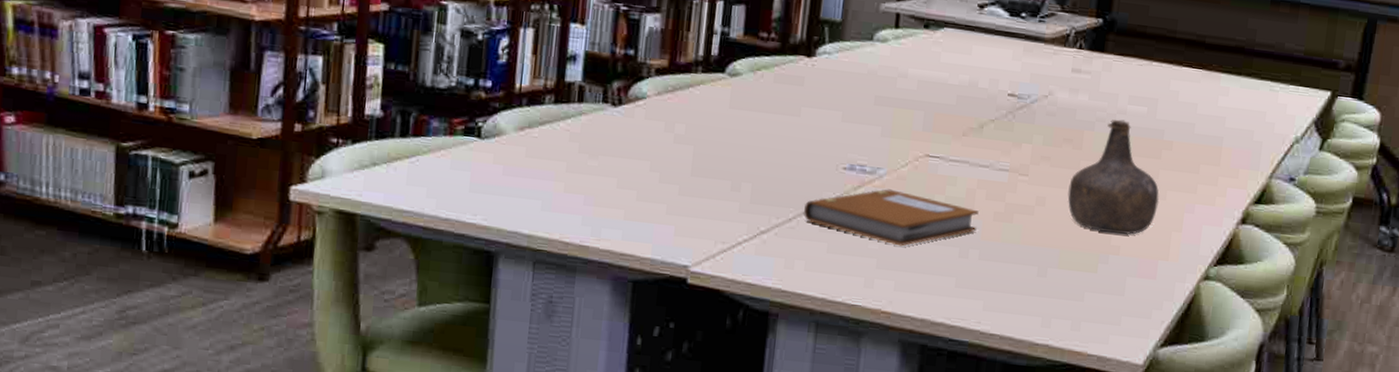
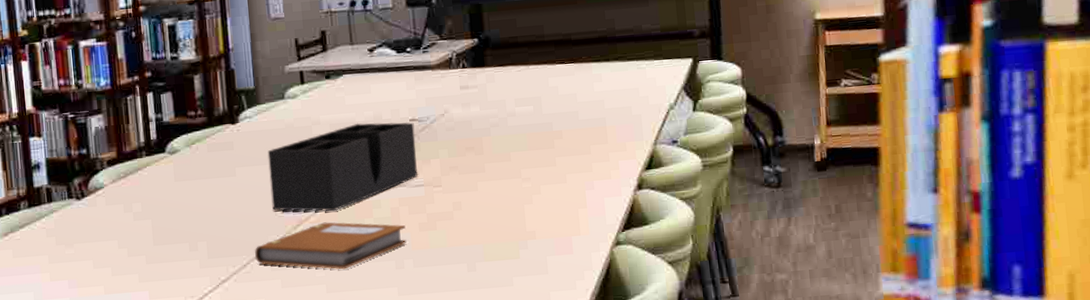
desk organizer: none [834,85,1012,179] -> present [267,122,419,212]
bottle: present [1067,119,1160,235] -> none [479,121,562,222]

